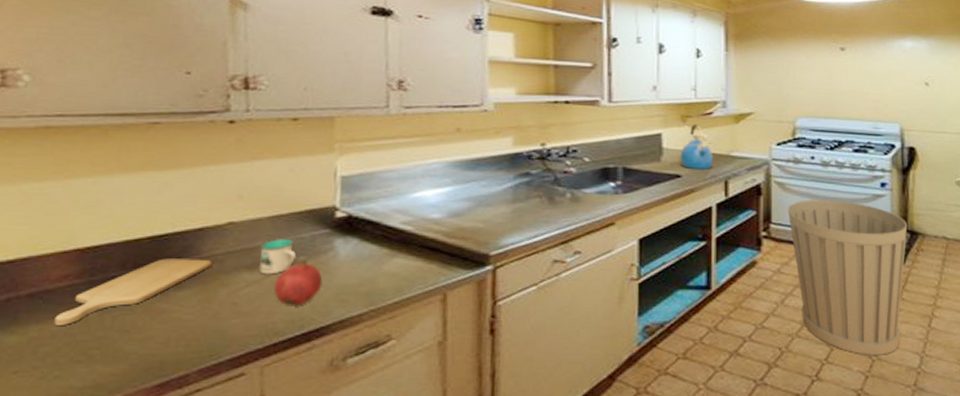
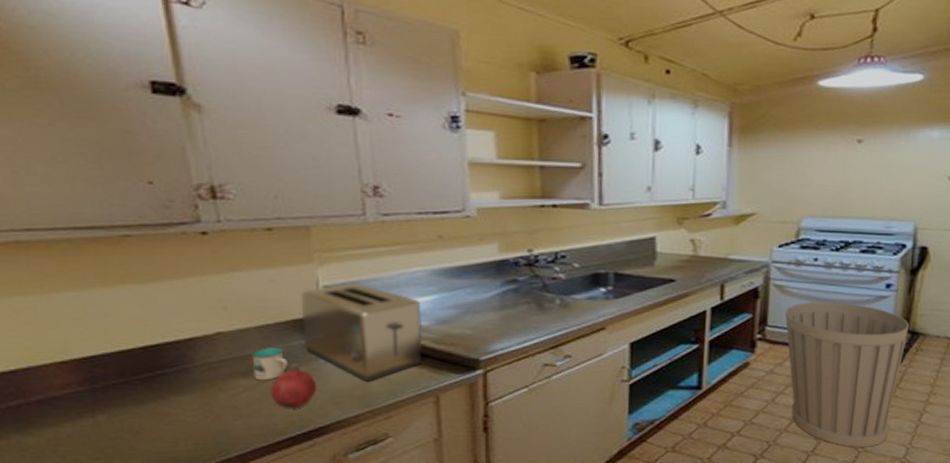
chopping board: present [54,258,213,327] -> none [66,367,207,429]
toaster: none [314,173,435,277] -> present [301,282,423,382]
kettle: present [680,124,713,170] -> none [674,227,710,274]

